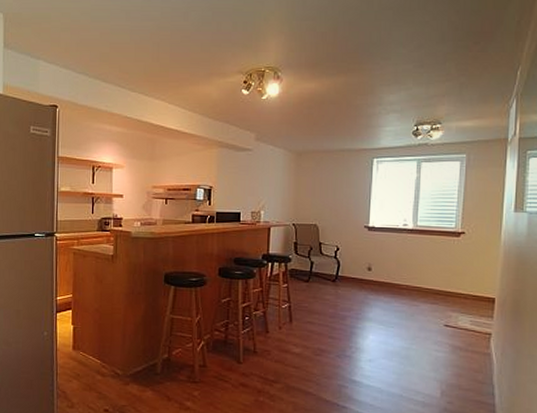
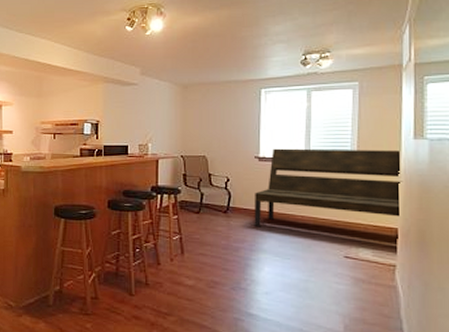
bench: none [361,218,502,296] -> present [254,148,403,228]

